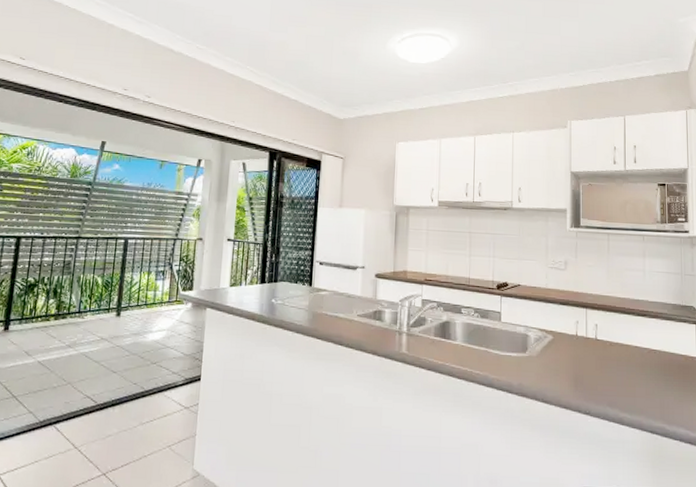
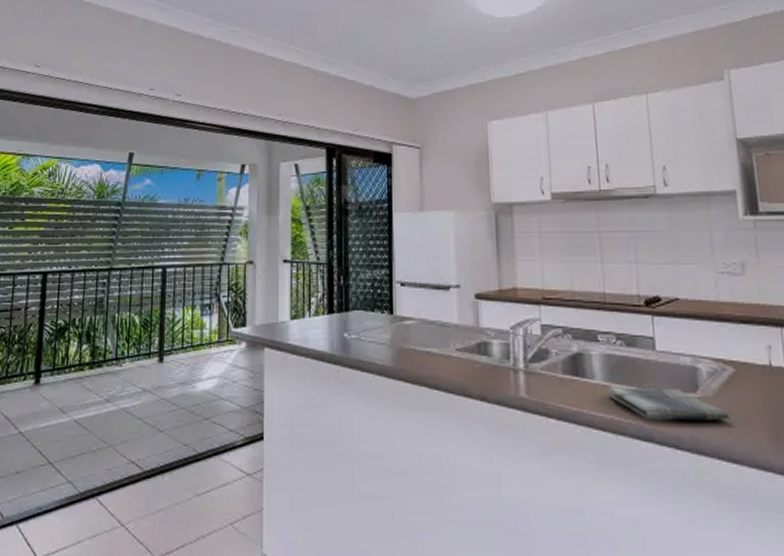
dish towel: none [464,347,546,373] -> present [607,386,730,421]

